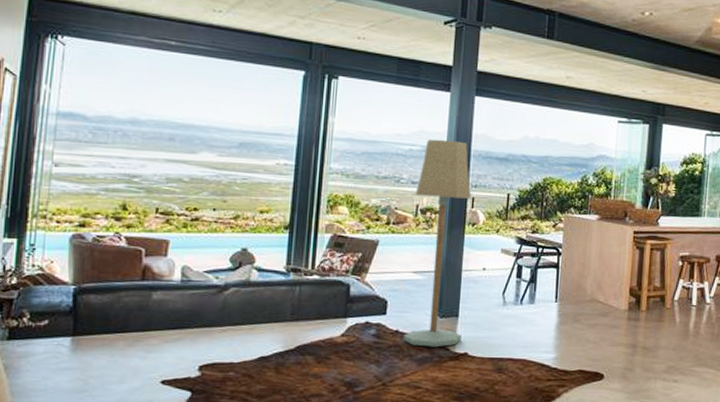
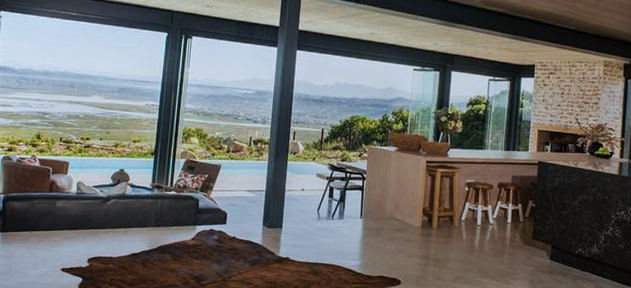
floor lamp: present [402,139,472,348] -> none [238,85,293,252]

